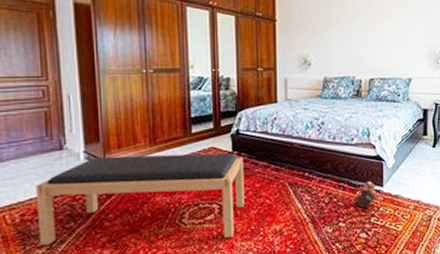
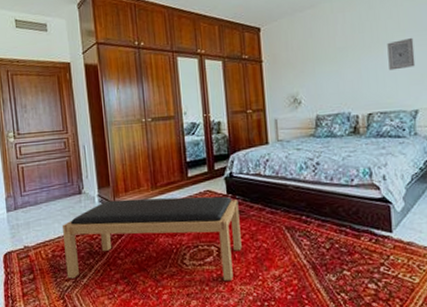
plush toy: present [354,181,377,208] -> none [358,226,386,256]
wall art: none [390,13,412,41] -> present [387,37,416,71]

